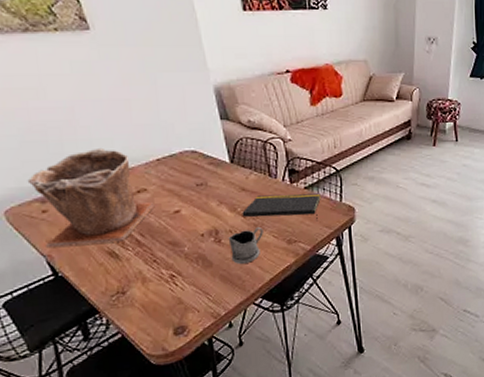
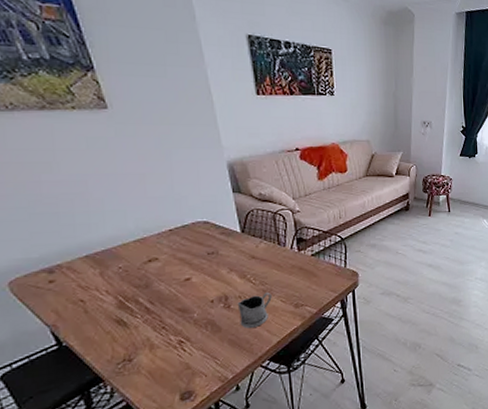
plant pot: present [27,147,155,249] -> none [34,219,166,319]
notepad: present [242,193,321,222] -> none [251,260,327,286]

